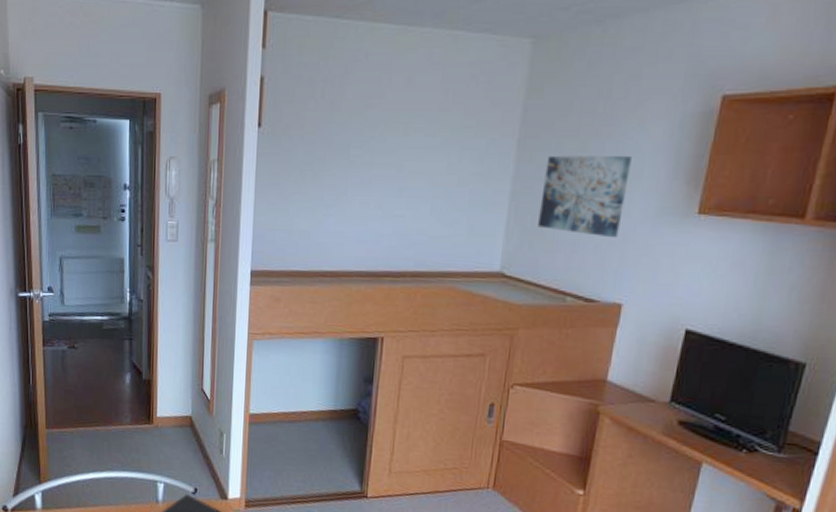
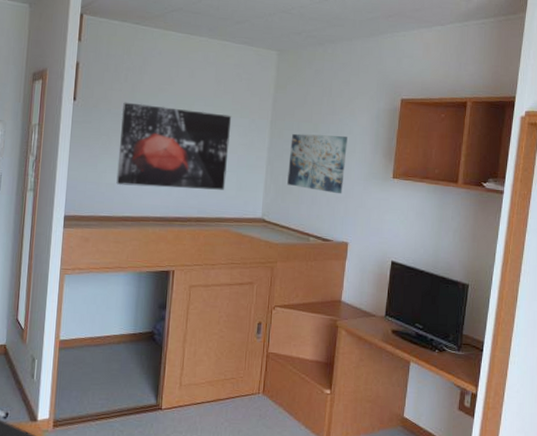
wall art: none [312,125,463,236] -> present [116,102,232,190]

